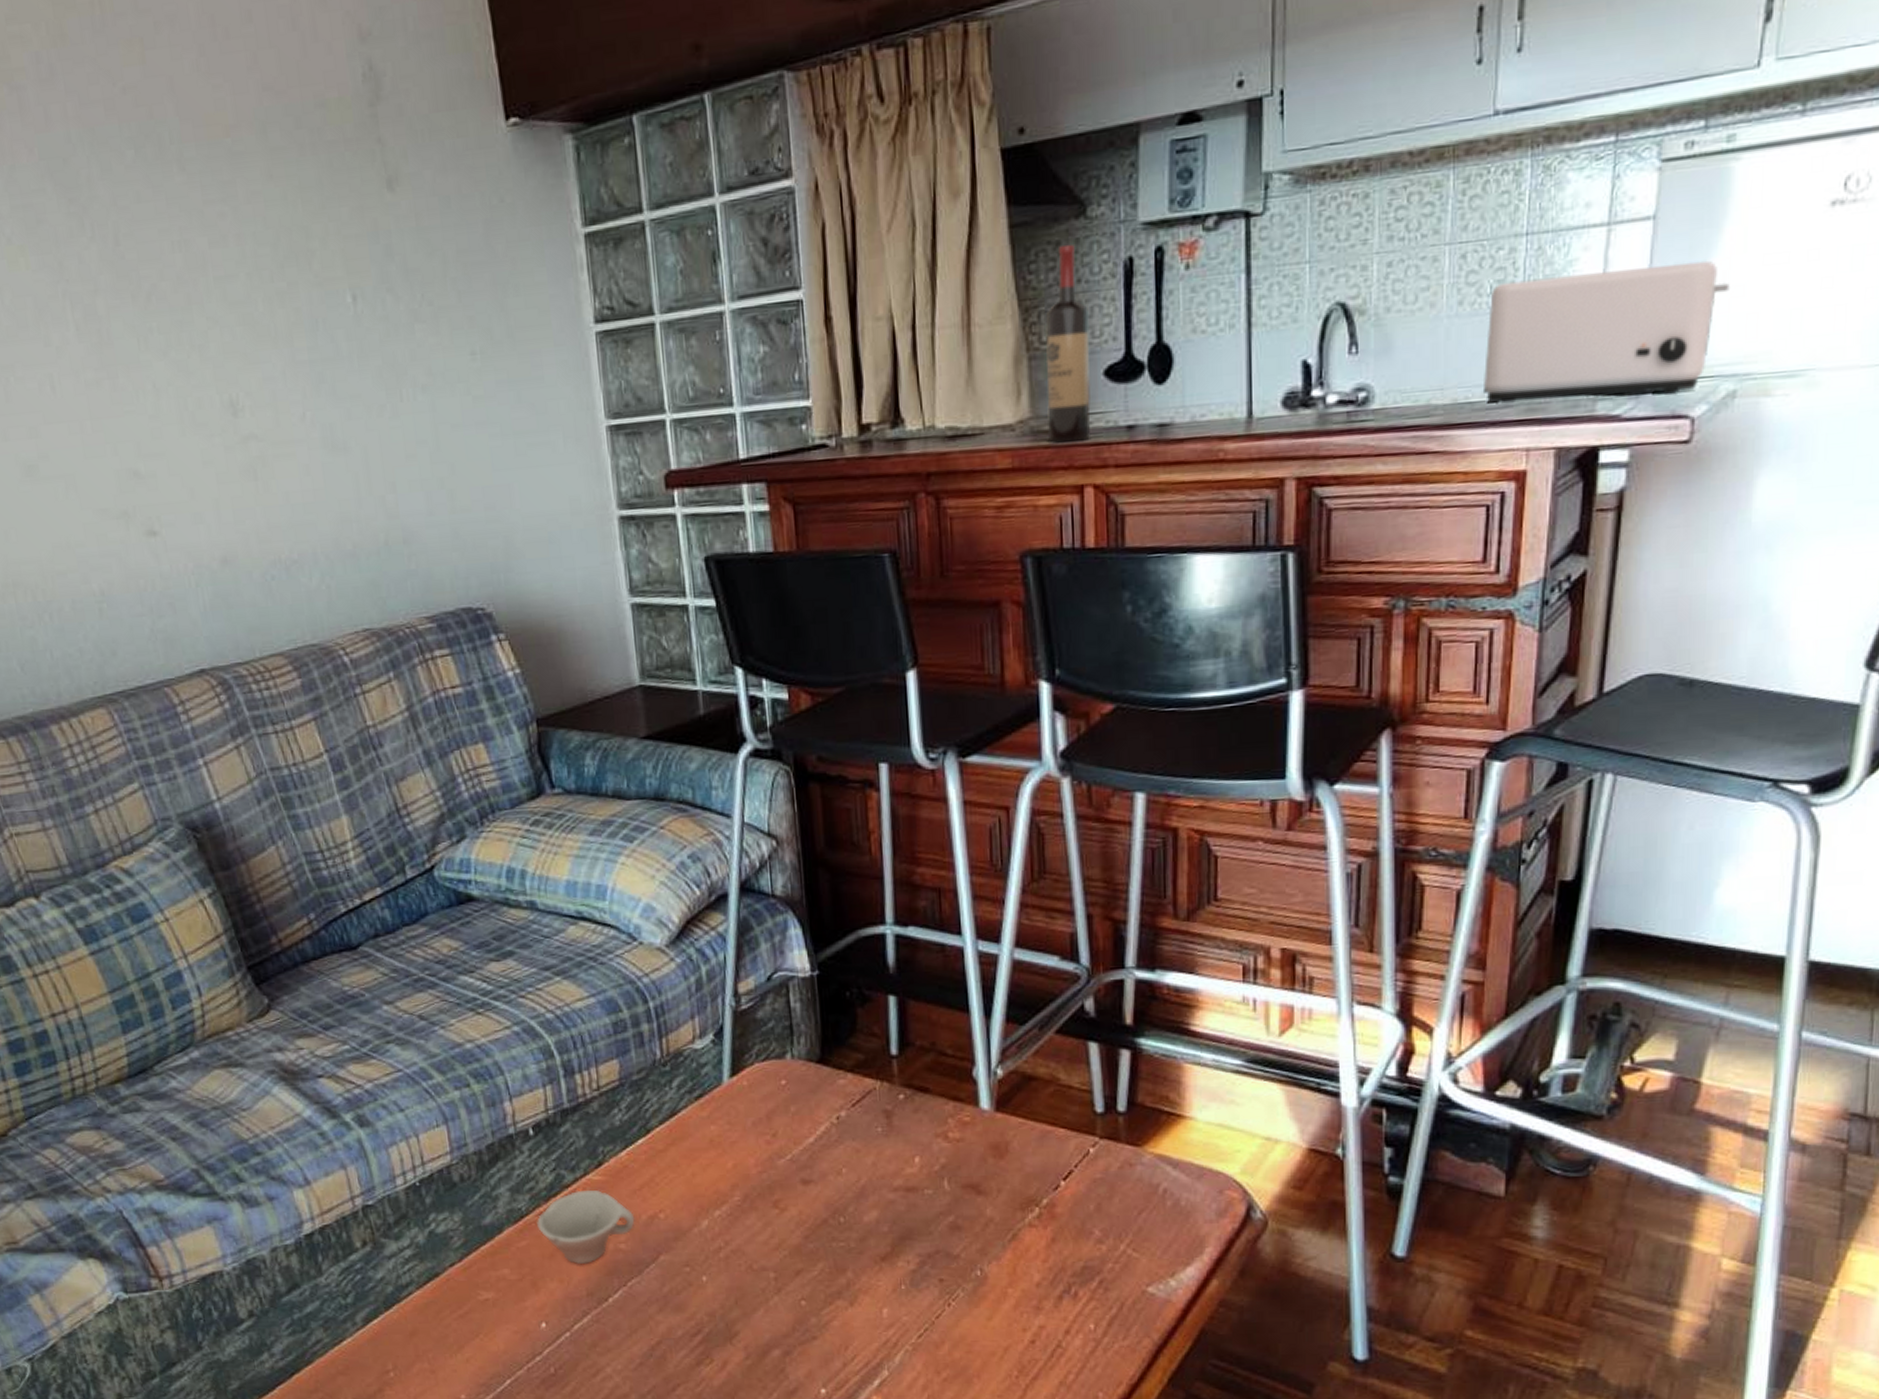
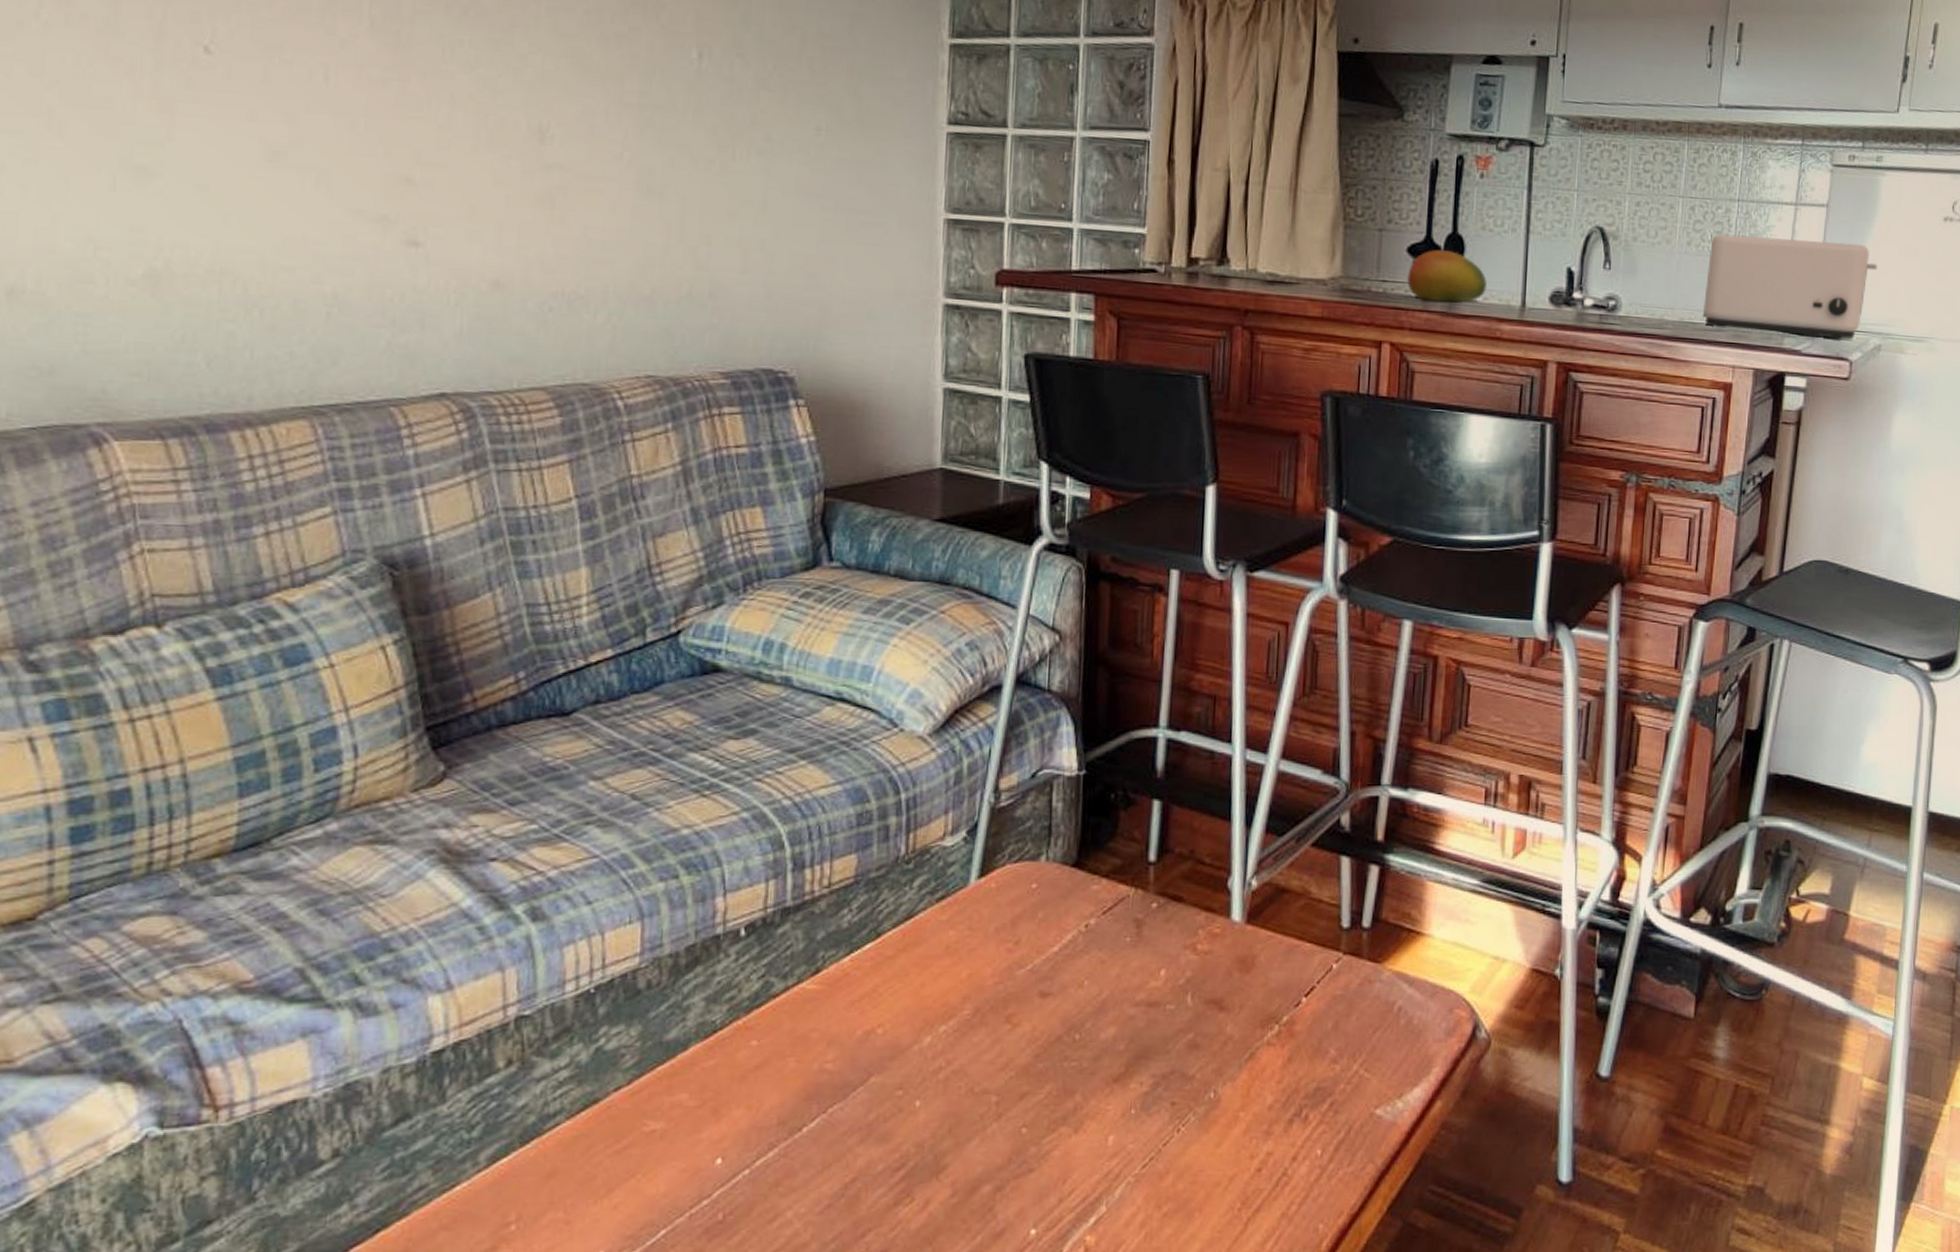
cup: present [537,1189,635,1264] -> none [731,1000,848,1087]
wine bottle: present [1045,243,1091,444] -> none [1354,138,1399,304]
fruit: none [1107,365,1203,431] -> present [1407,250,1487,304]

